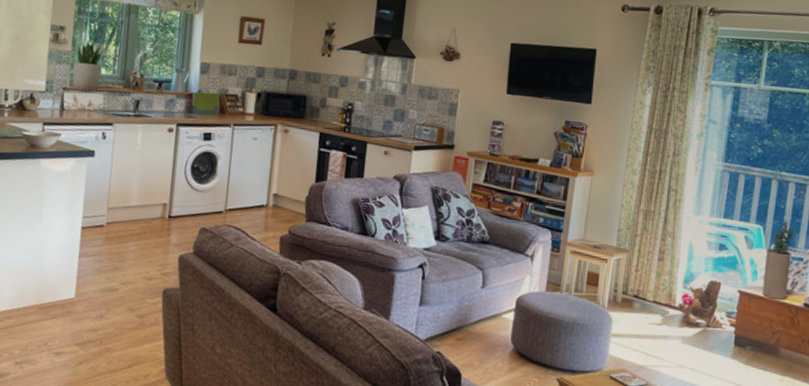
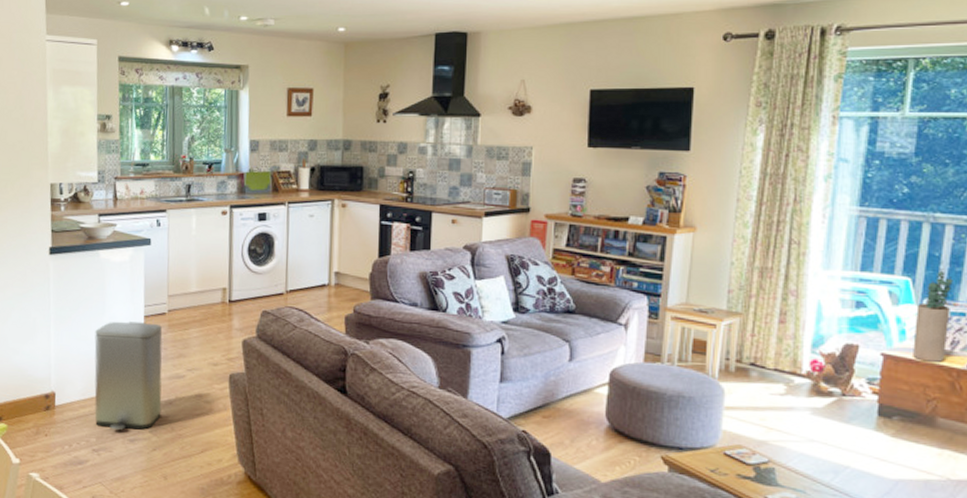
pedal bin: none [20,231,99,343] -> present [94,321,163,431]
planter: present [72,39,103,91] -> none [122,125,151,178]

